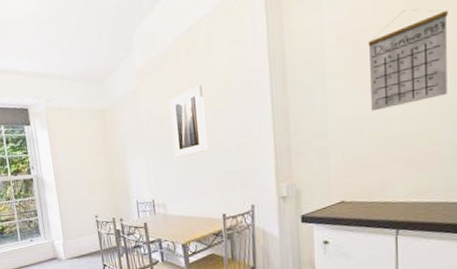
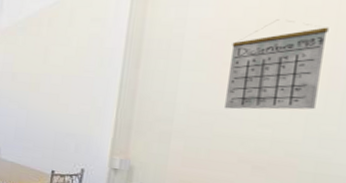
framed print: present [170,84,208,158] -> none [18,51,57,111]

